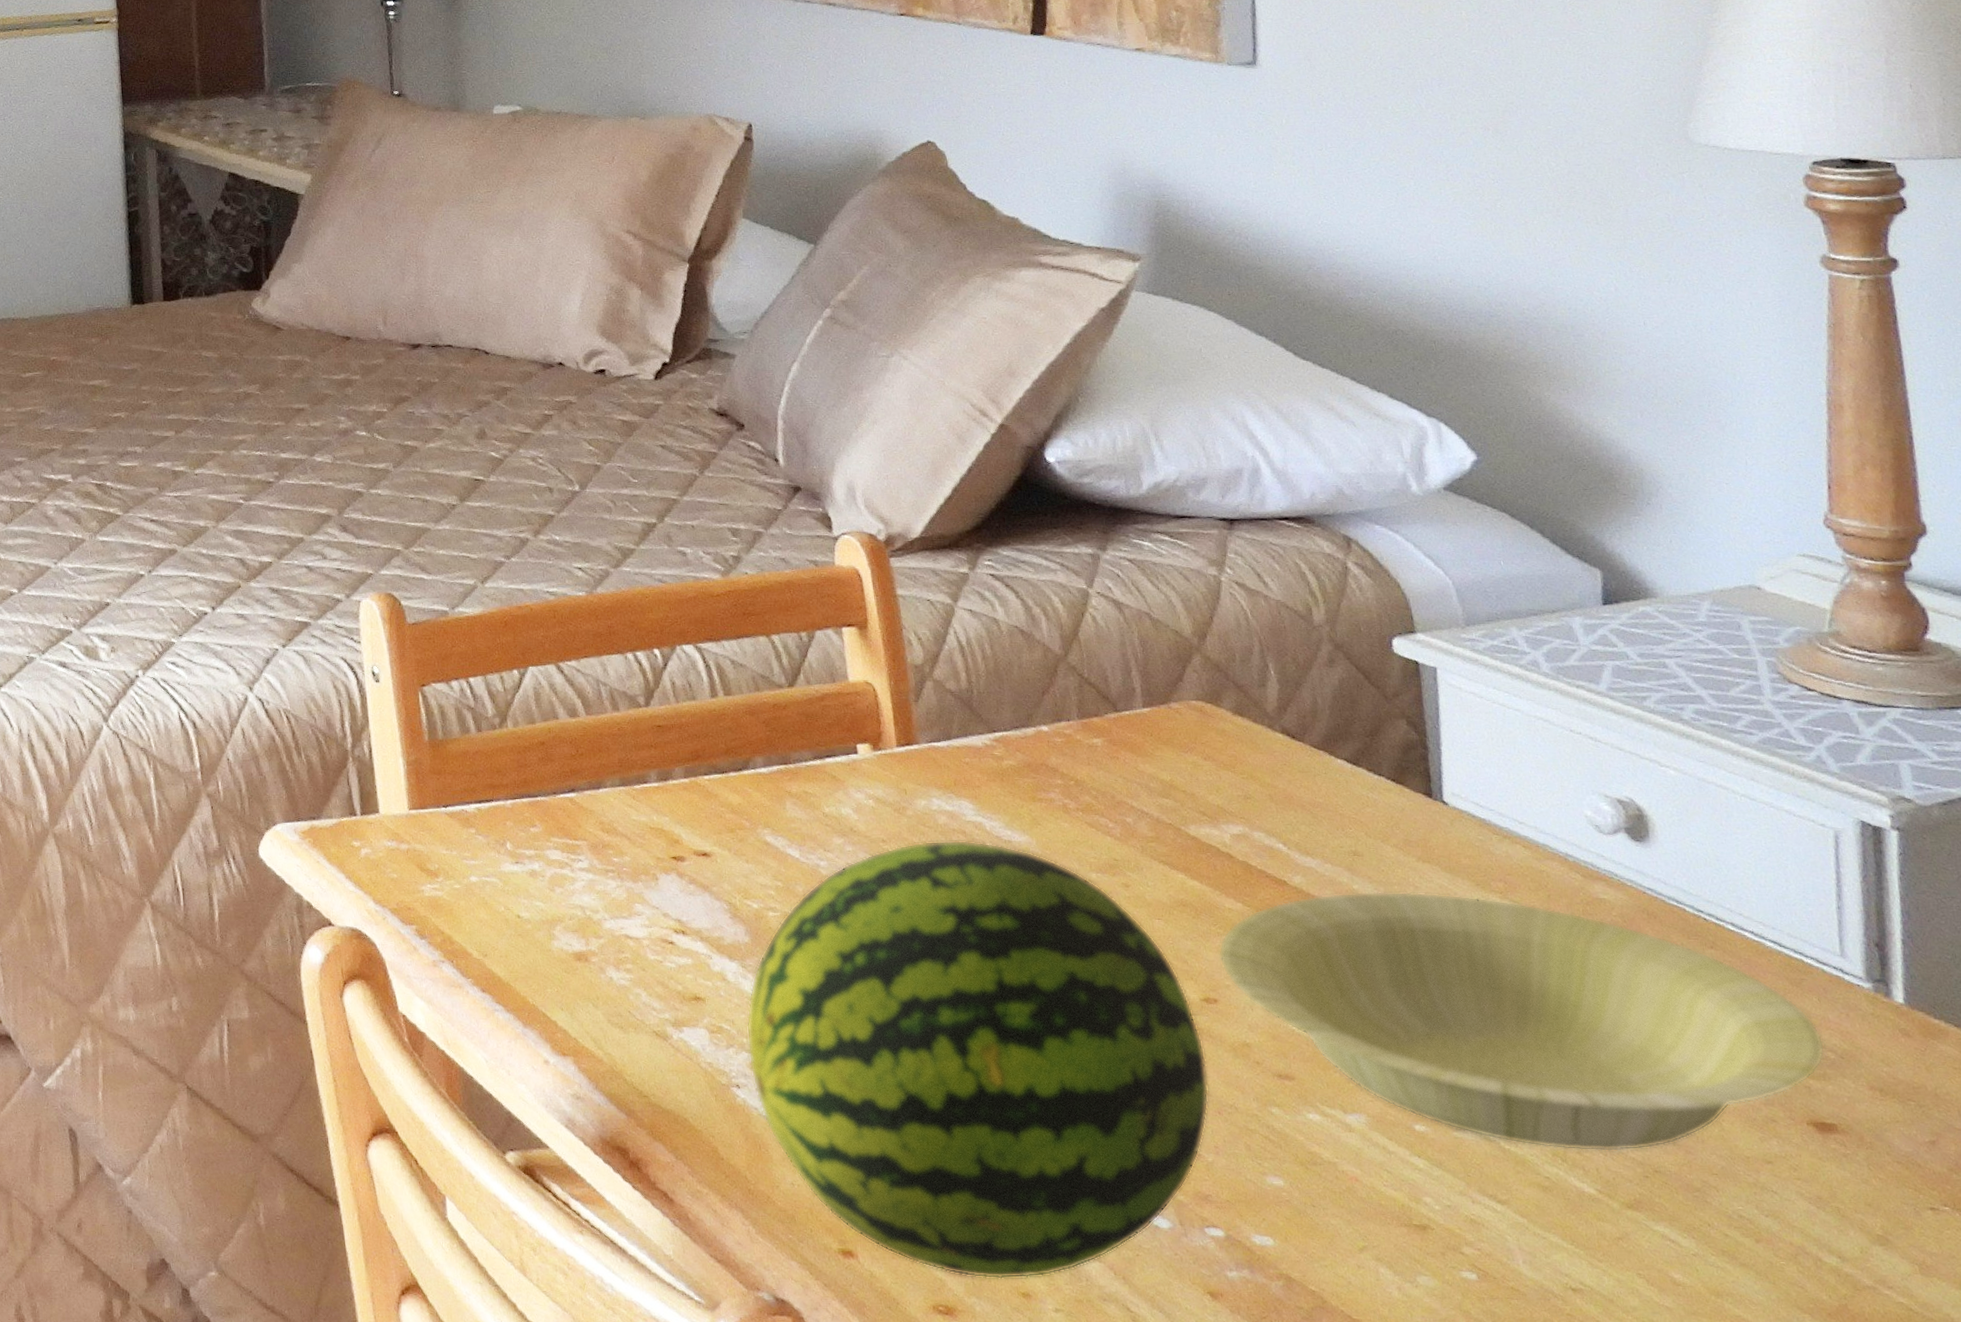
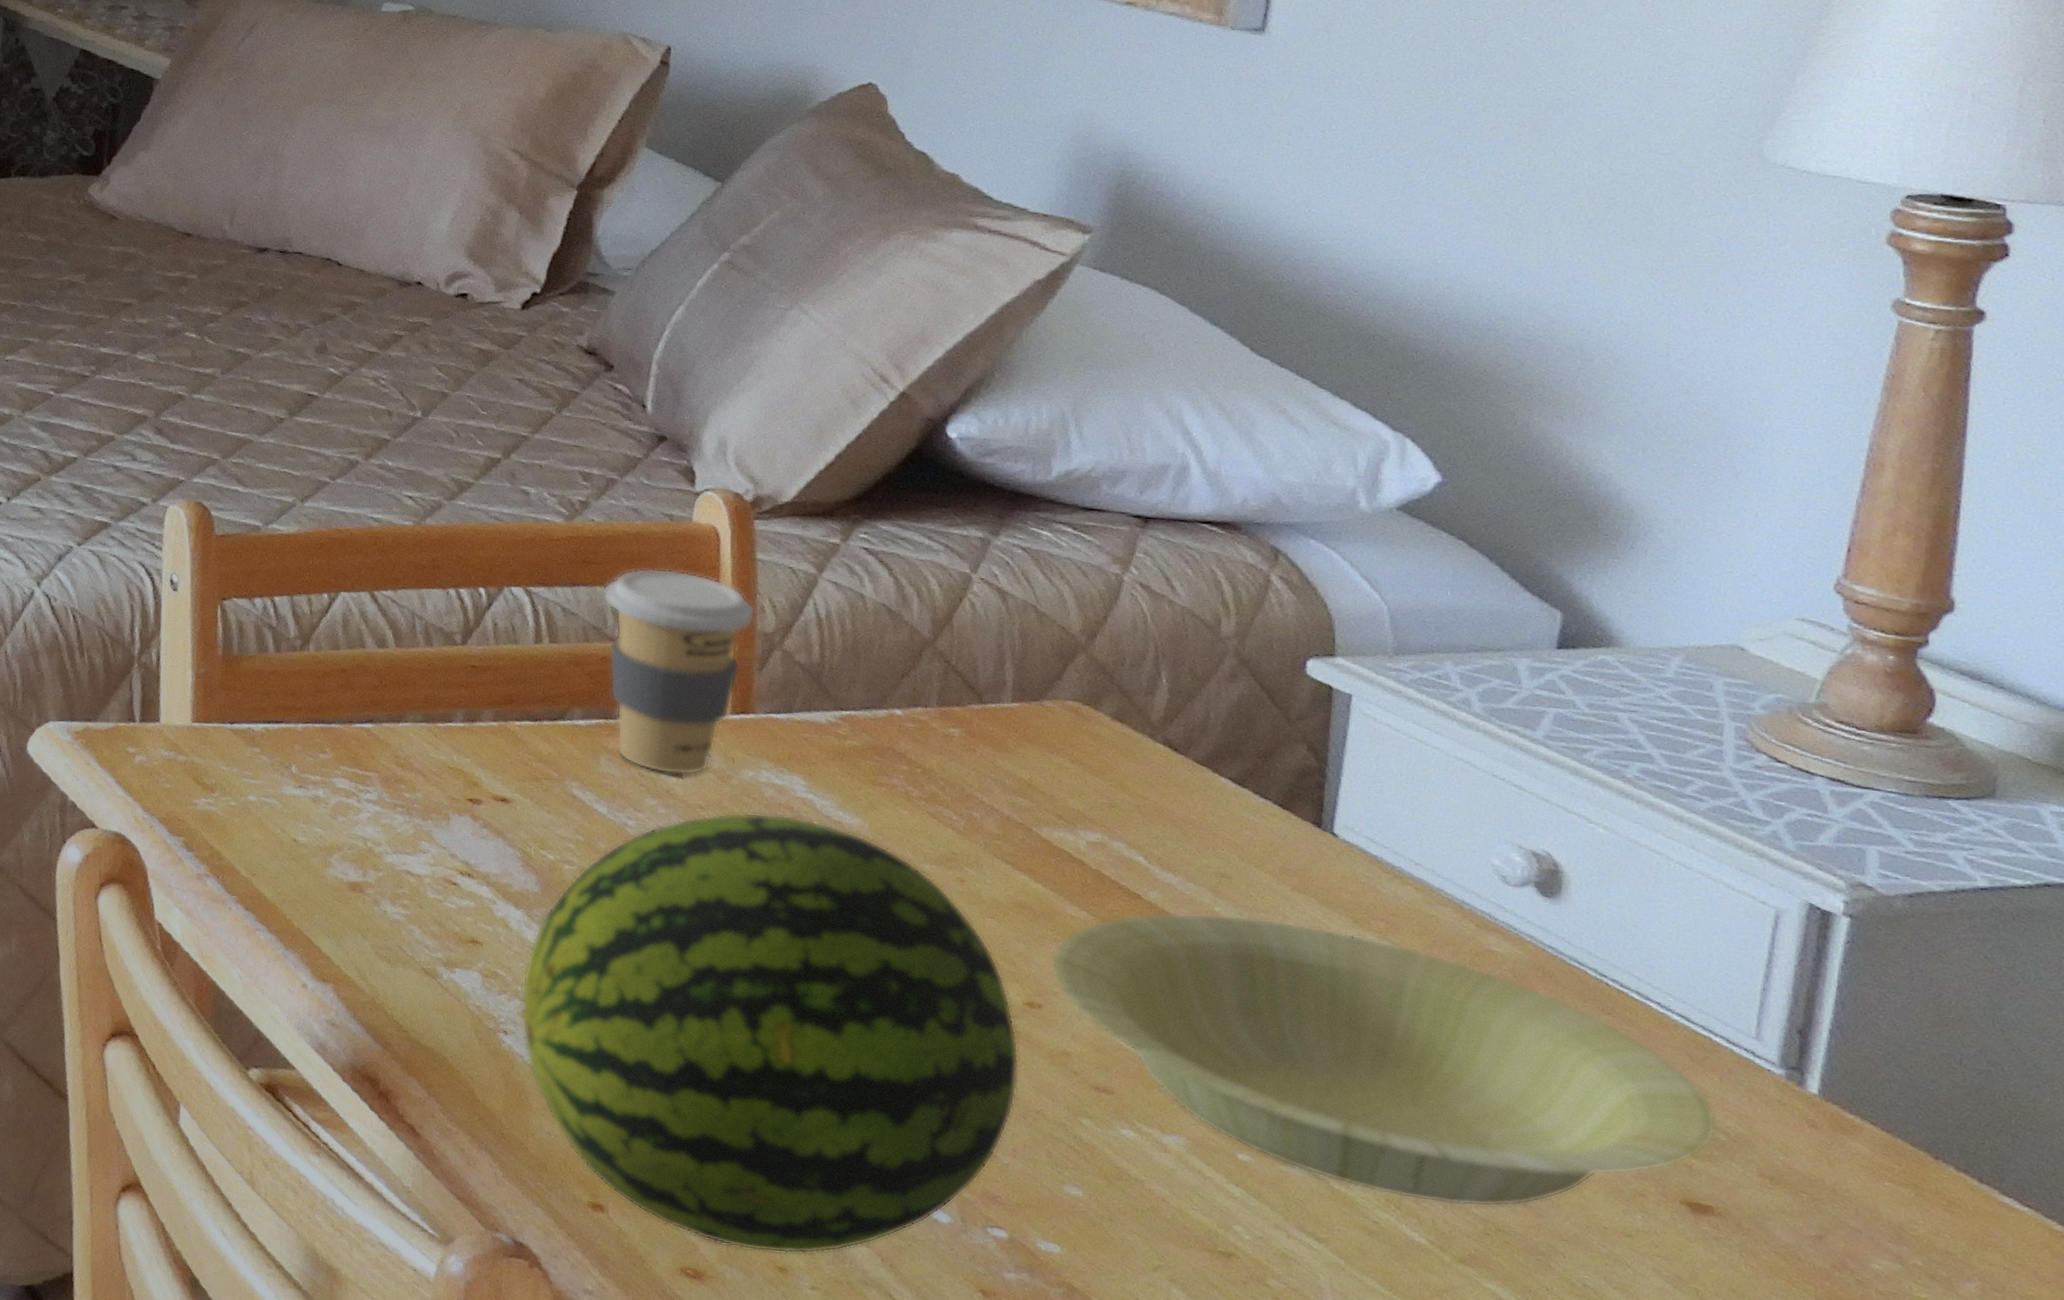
coffee cup: none [765,613,904,812] -> present [603,568,756,776]

